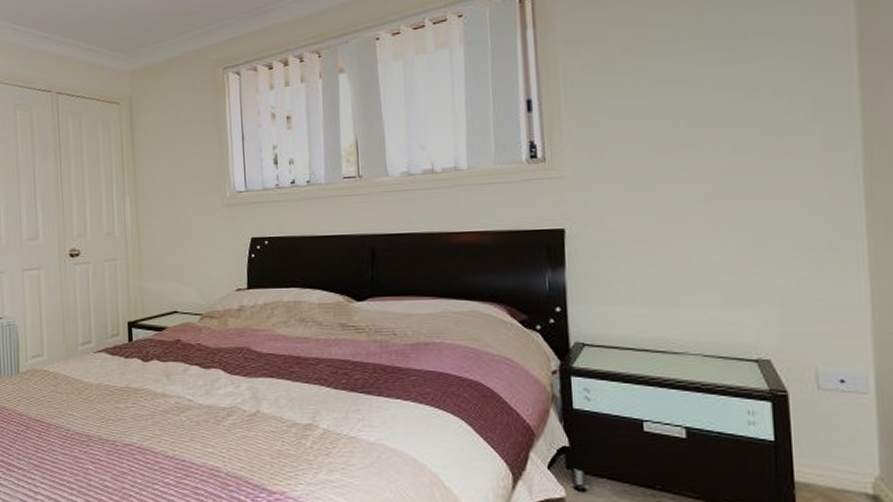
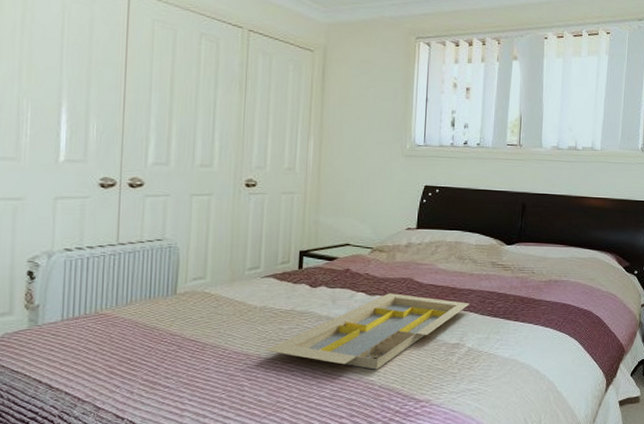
serving tray: none [105,365,319,455] -> present [265,293,470,370]

